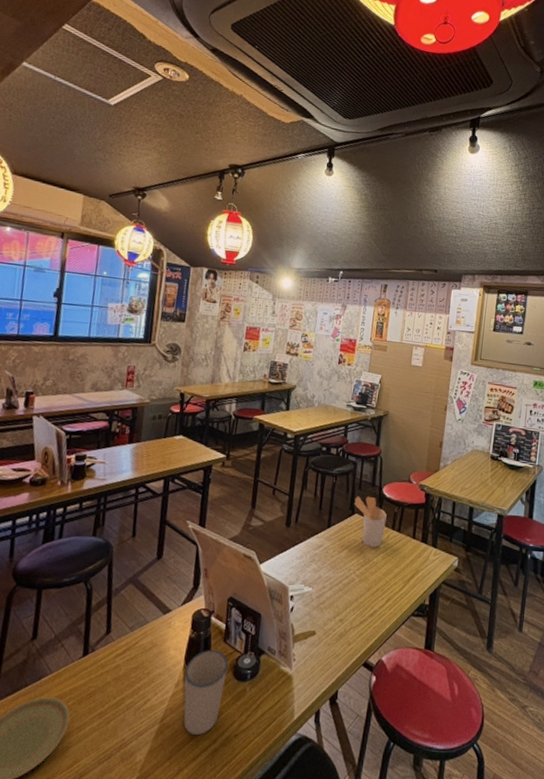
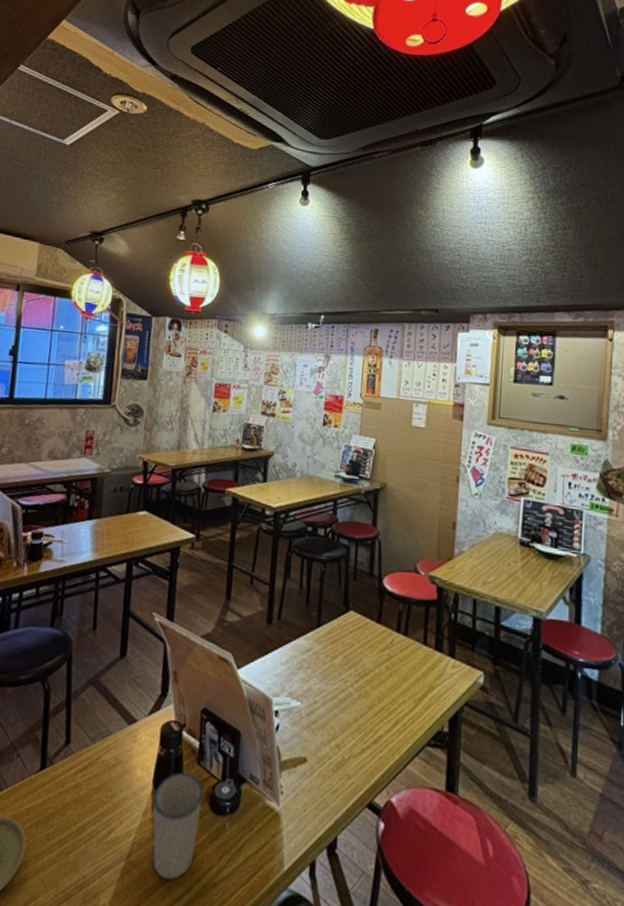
utensil holder: present [354,496,387,548] -> none [348,588,390,655]

